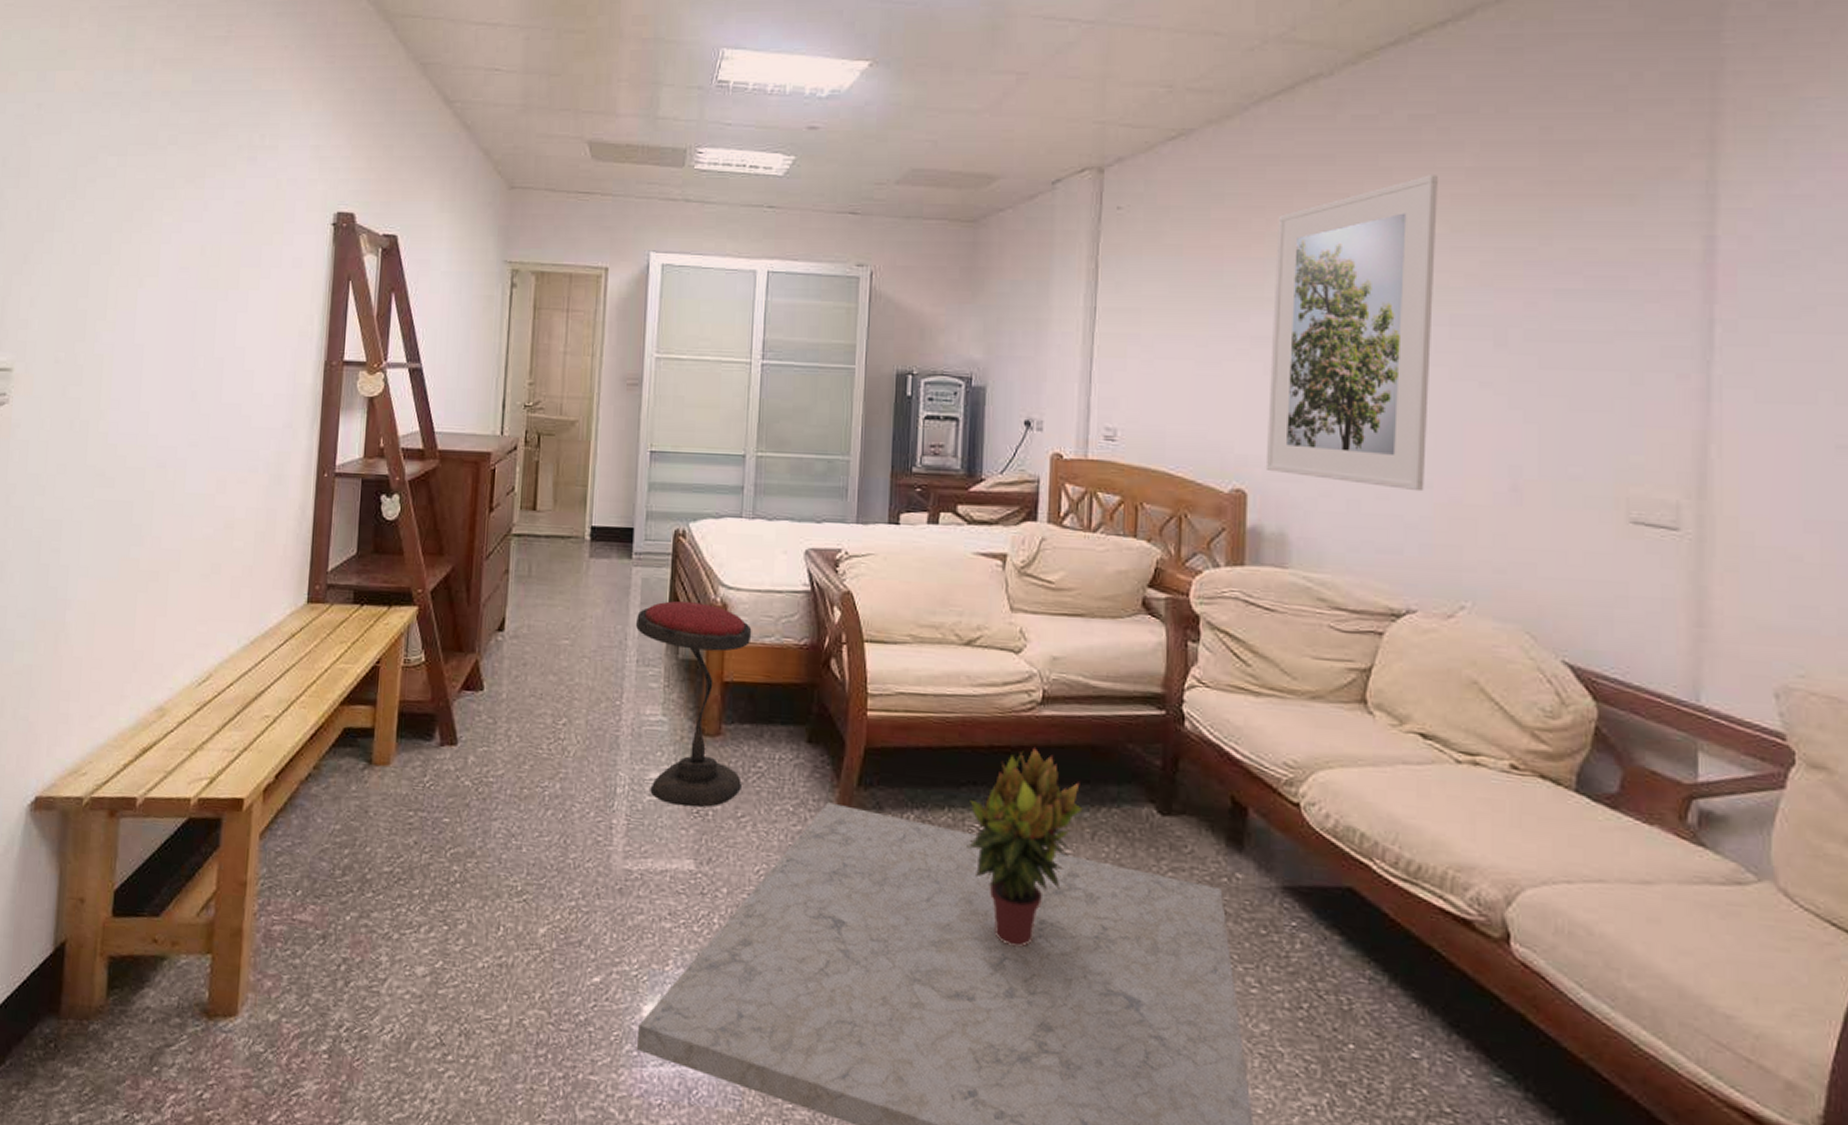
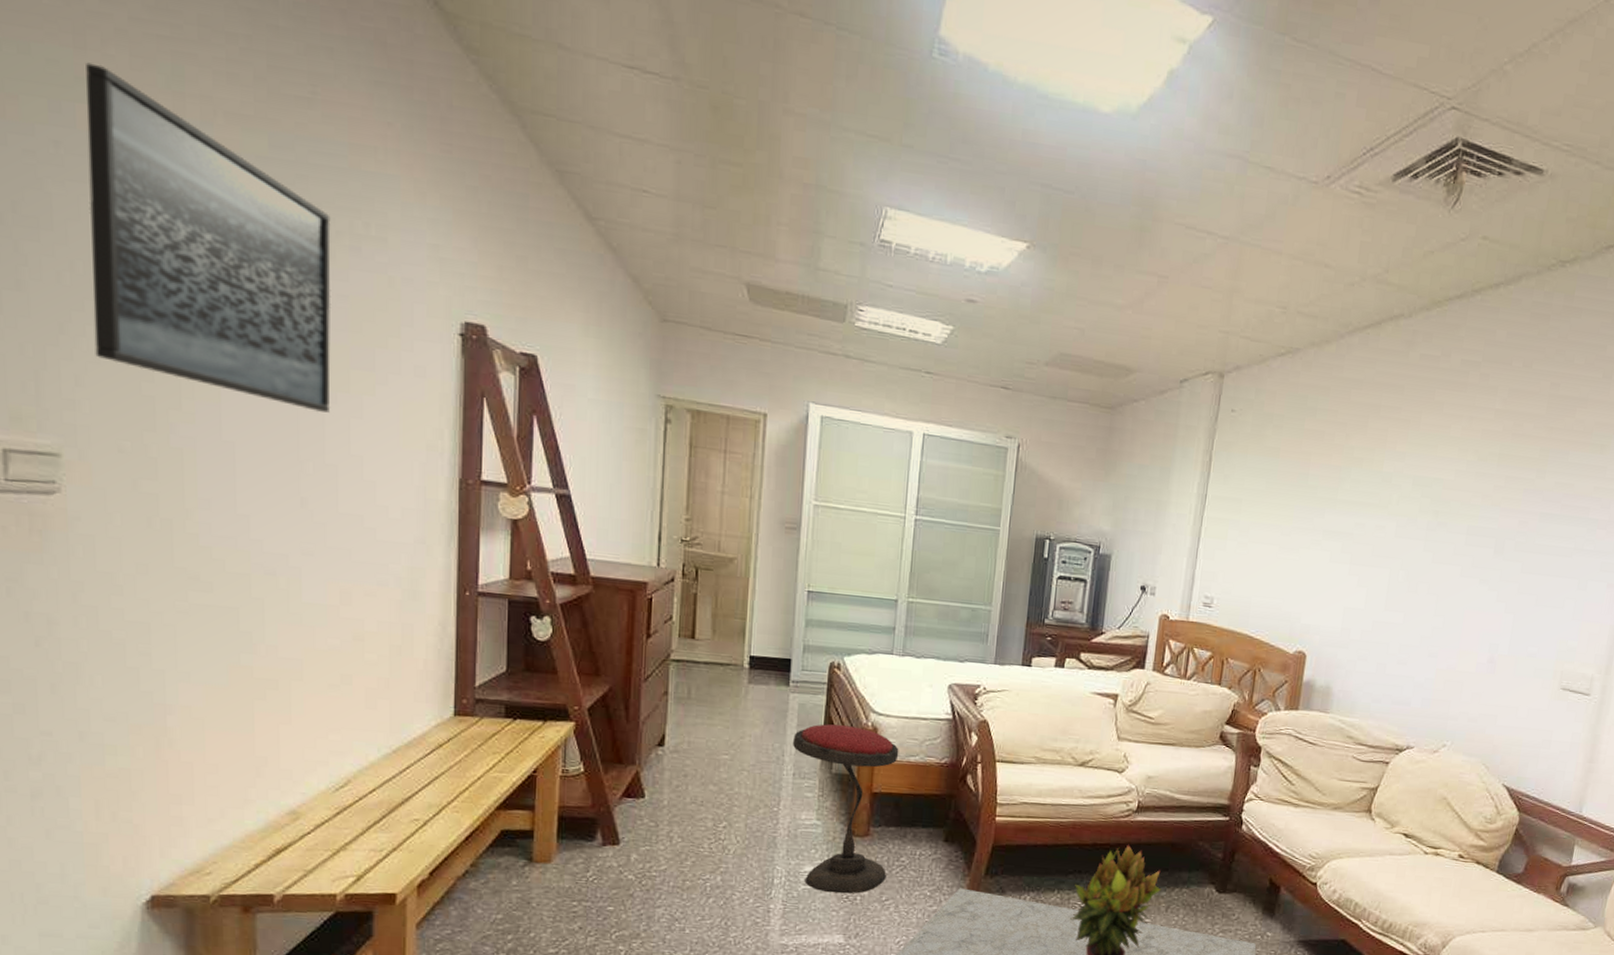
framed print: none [47,37,235,309] -> present [86,62,332,413]
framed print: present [1265,175,1438,492] -> none [1322,411,1475,660]

